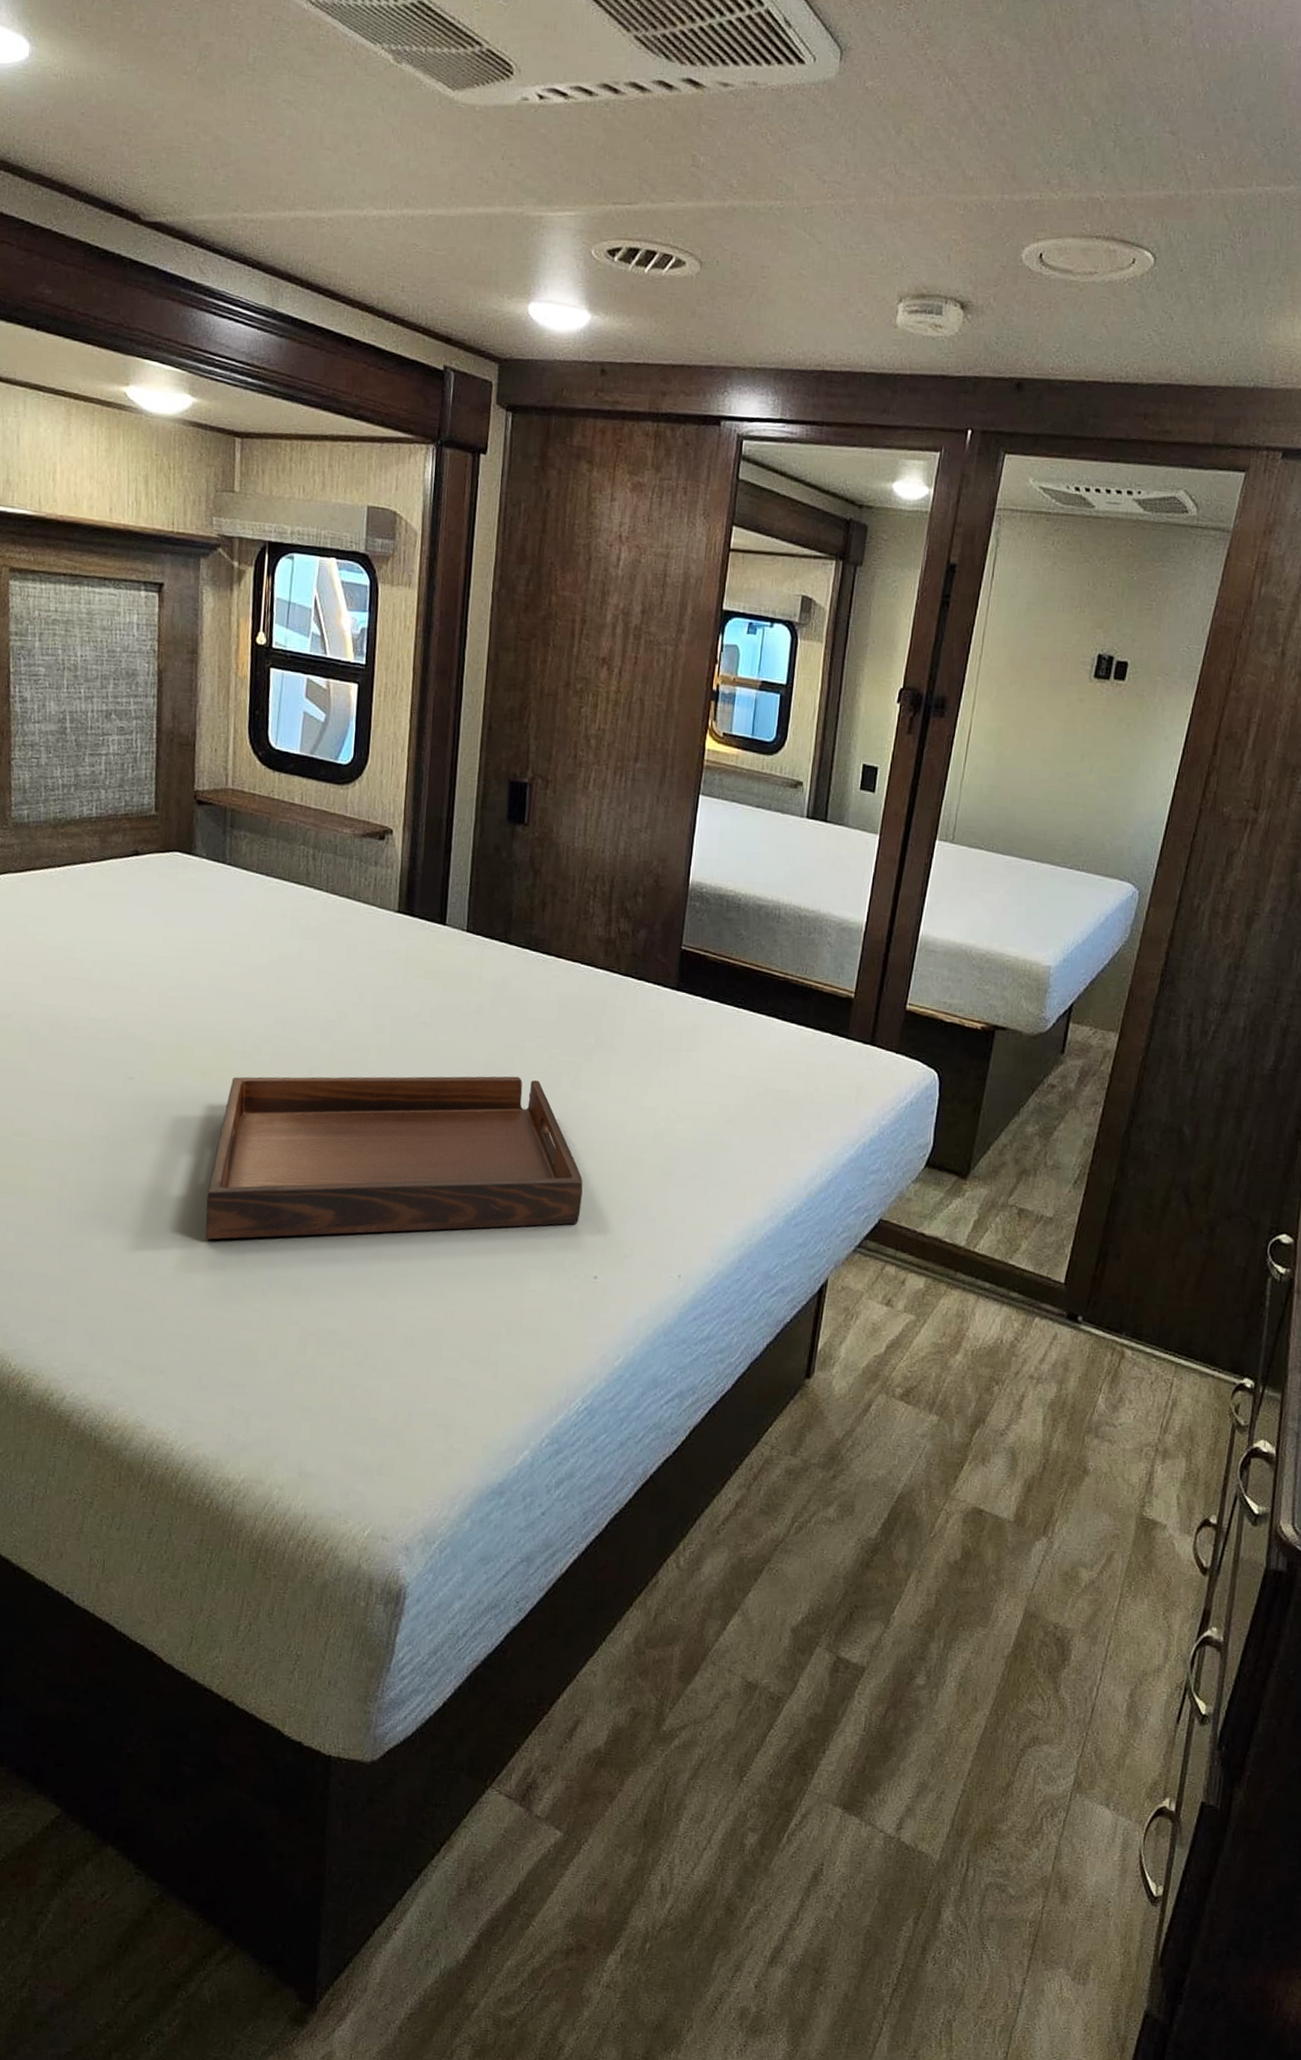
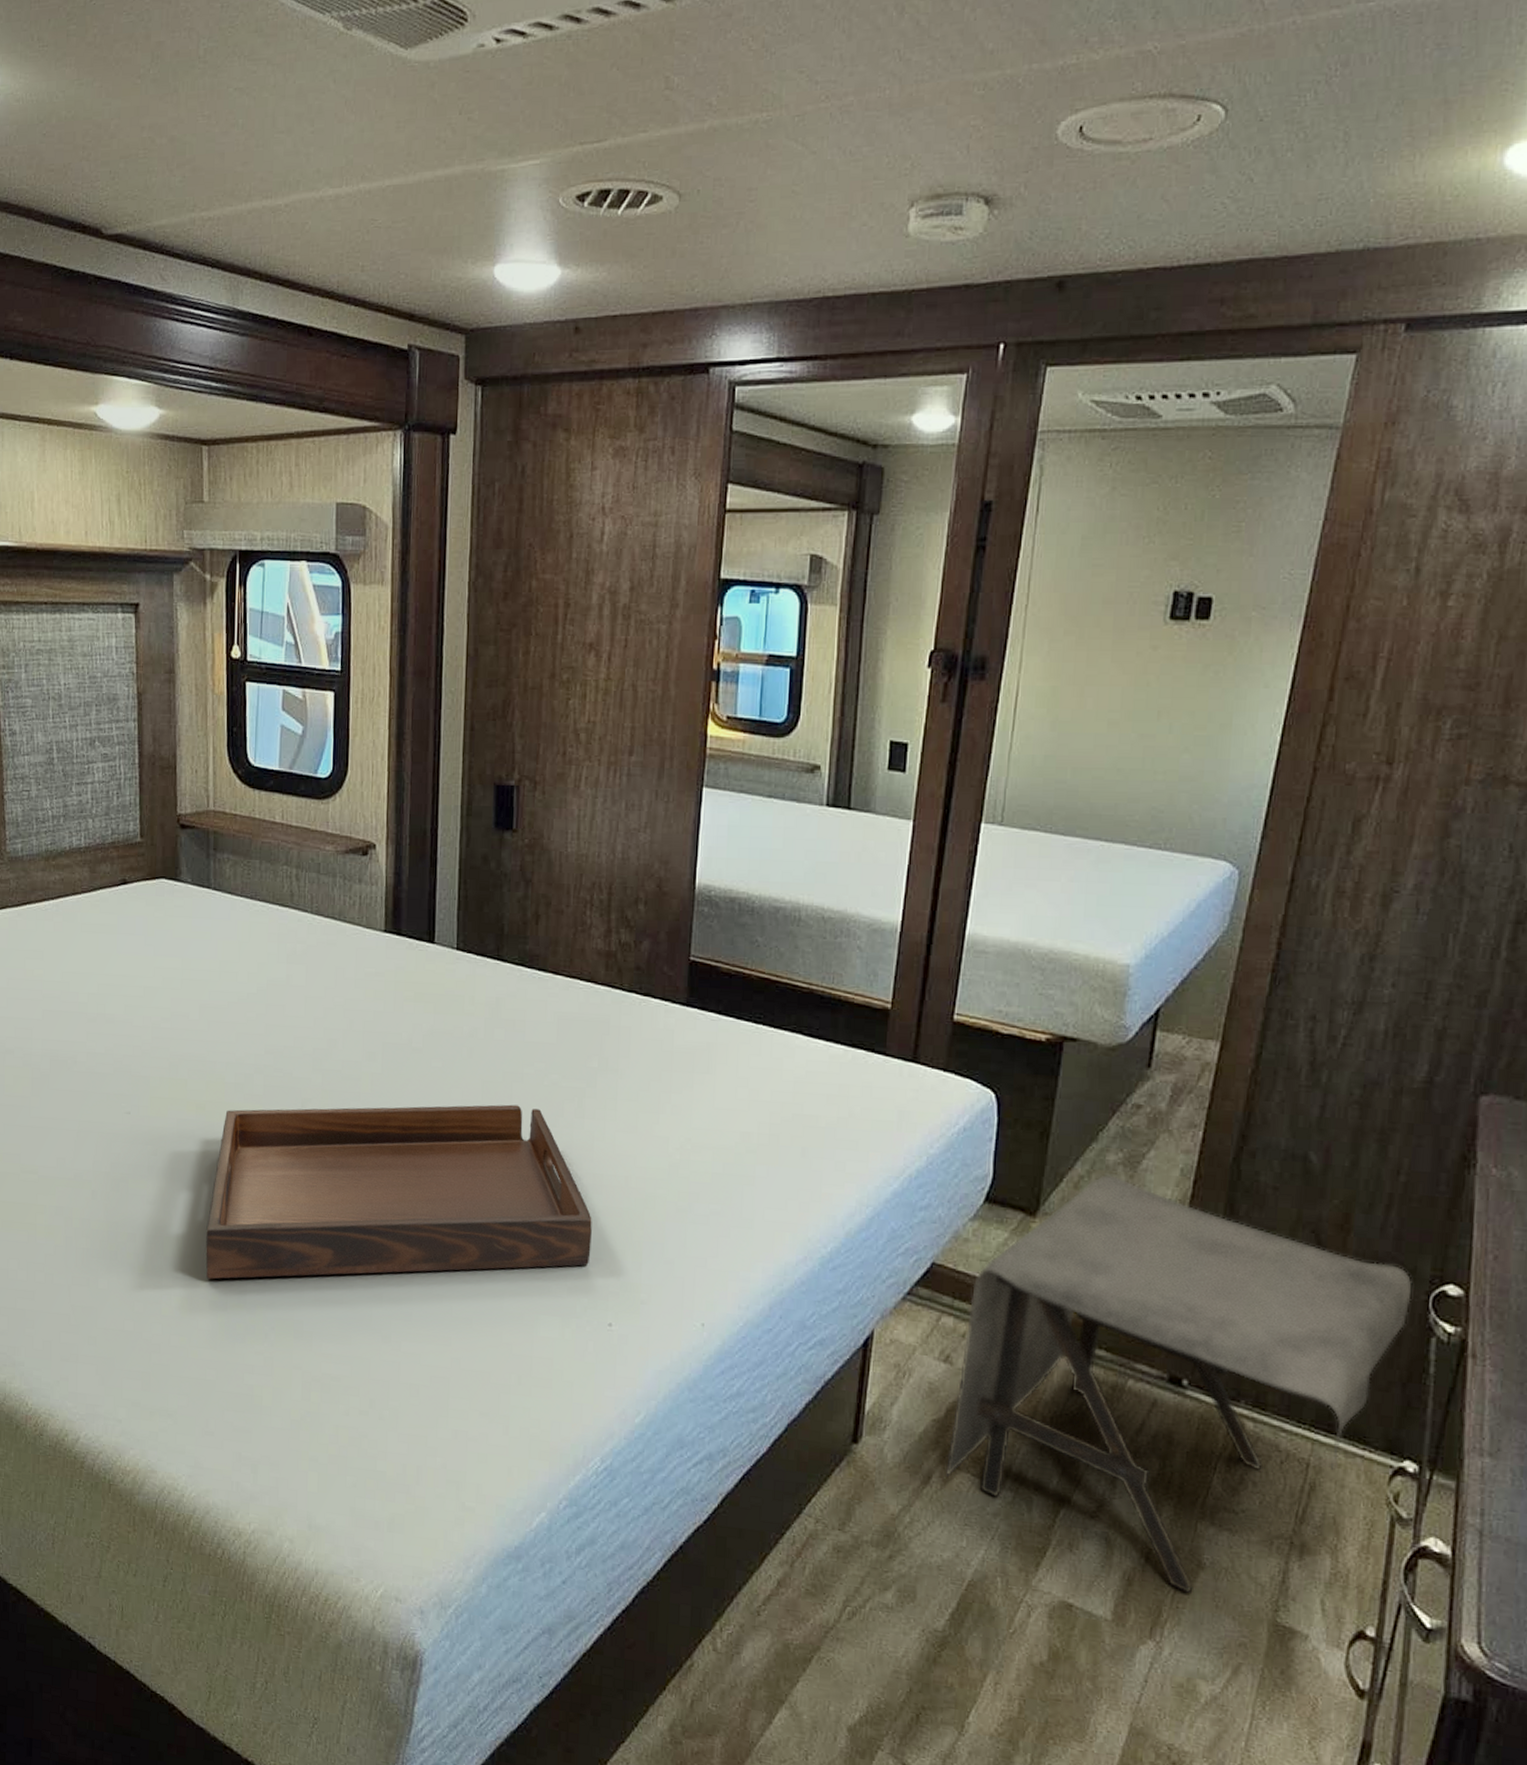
side table: none [883,1143,1256,1496] -> present [945,1173,1413,1594]

